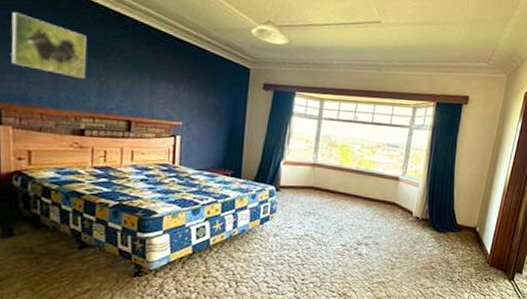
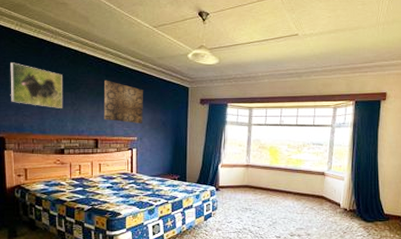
wall art: none [141,48,193,106] -> present [104,80,143,124]

